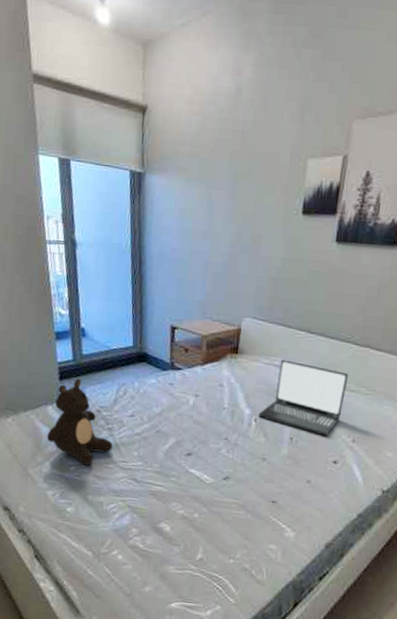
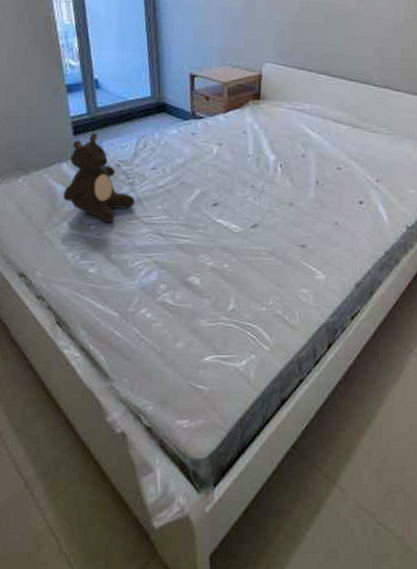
laptop: present [258,359,349,437] -> none [283,103,370,178]

